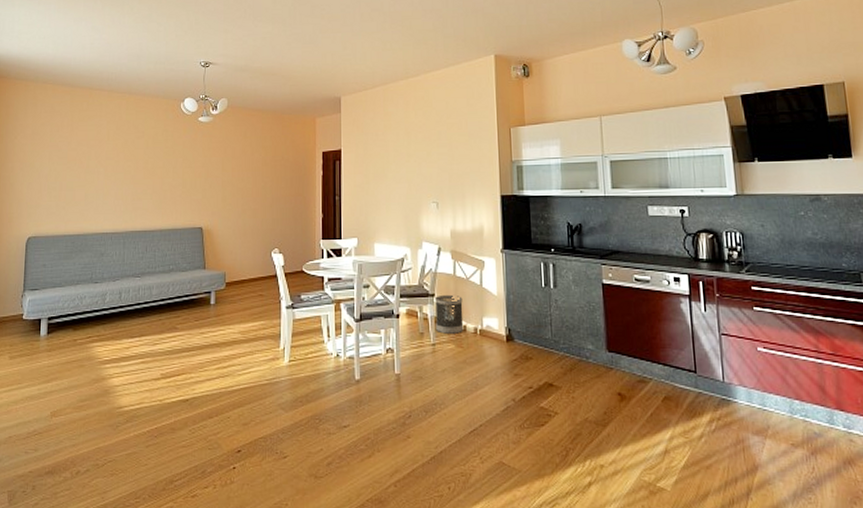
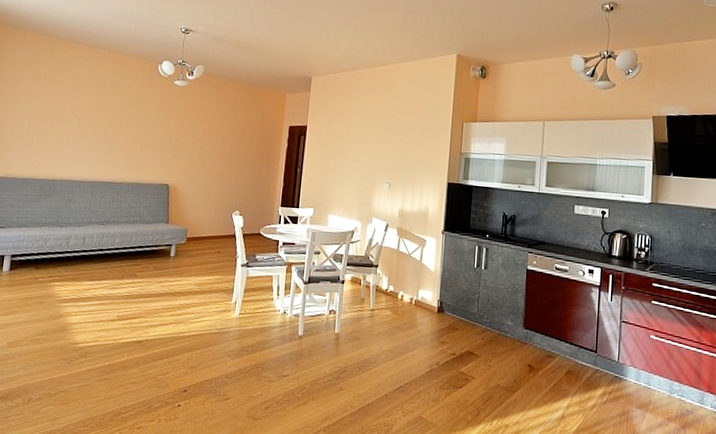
wastebasket: present [435,294,464,334] -> none [376,266,403,302]

